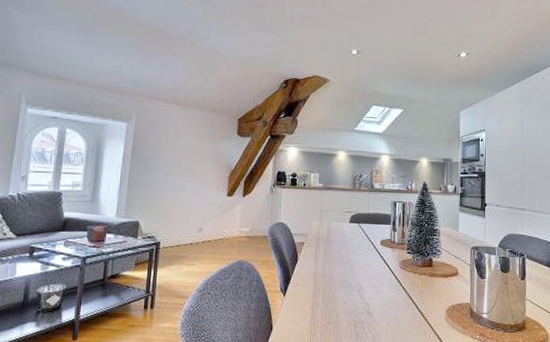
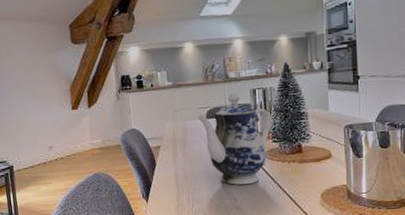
teapot: none [341,202,407,291] -> present [197,93,271,185]

